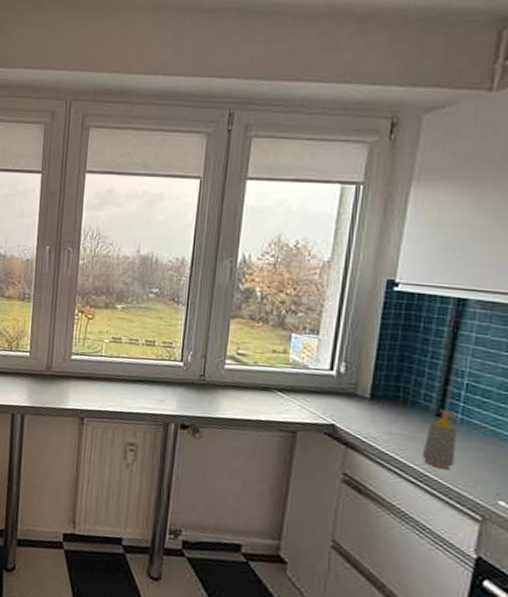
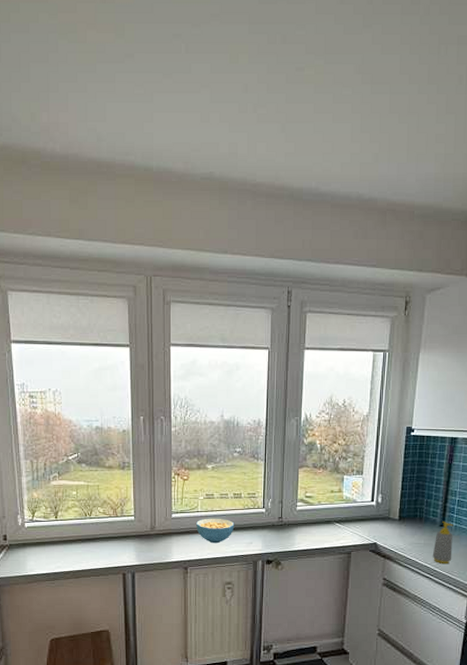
cereal bowl: none [98,364,144,396] -> present [196,518,235,544]

